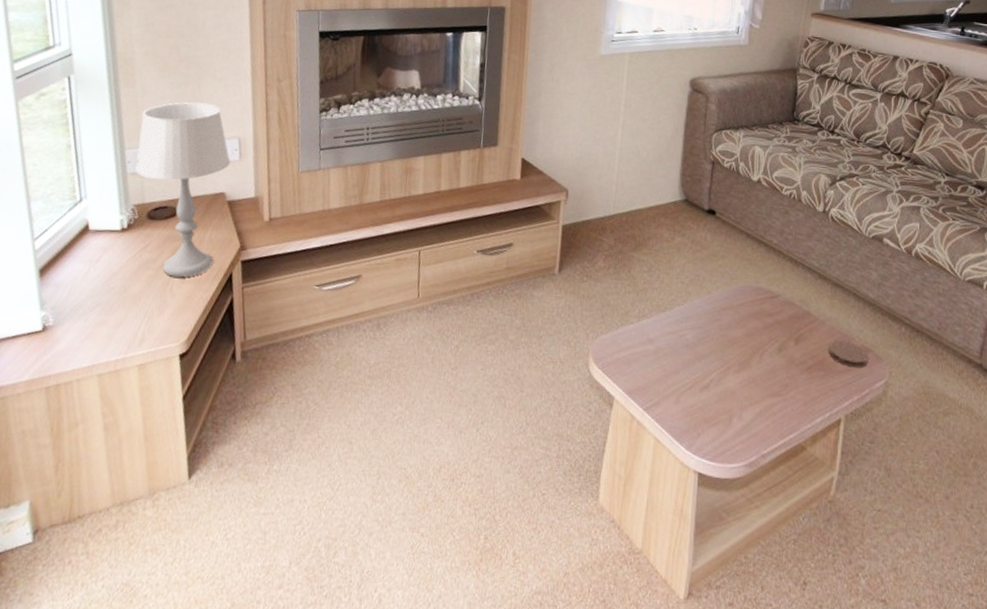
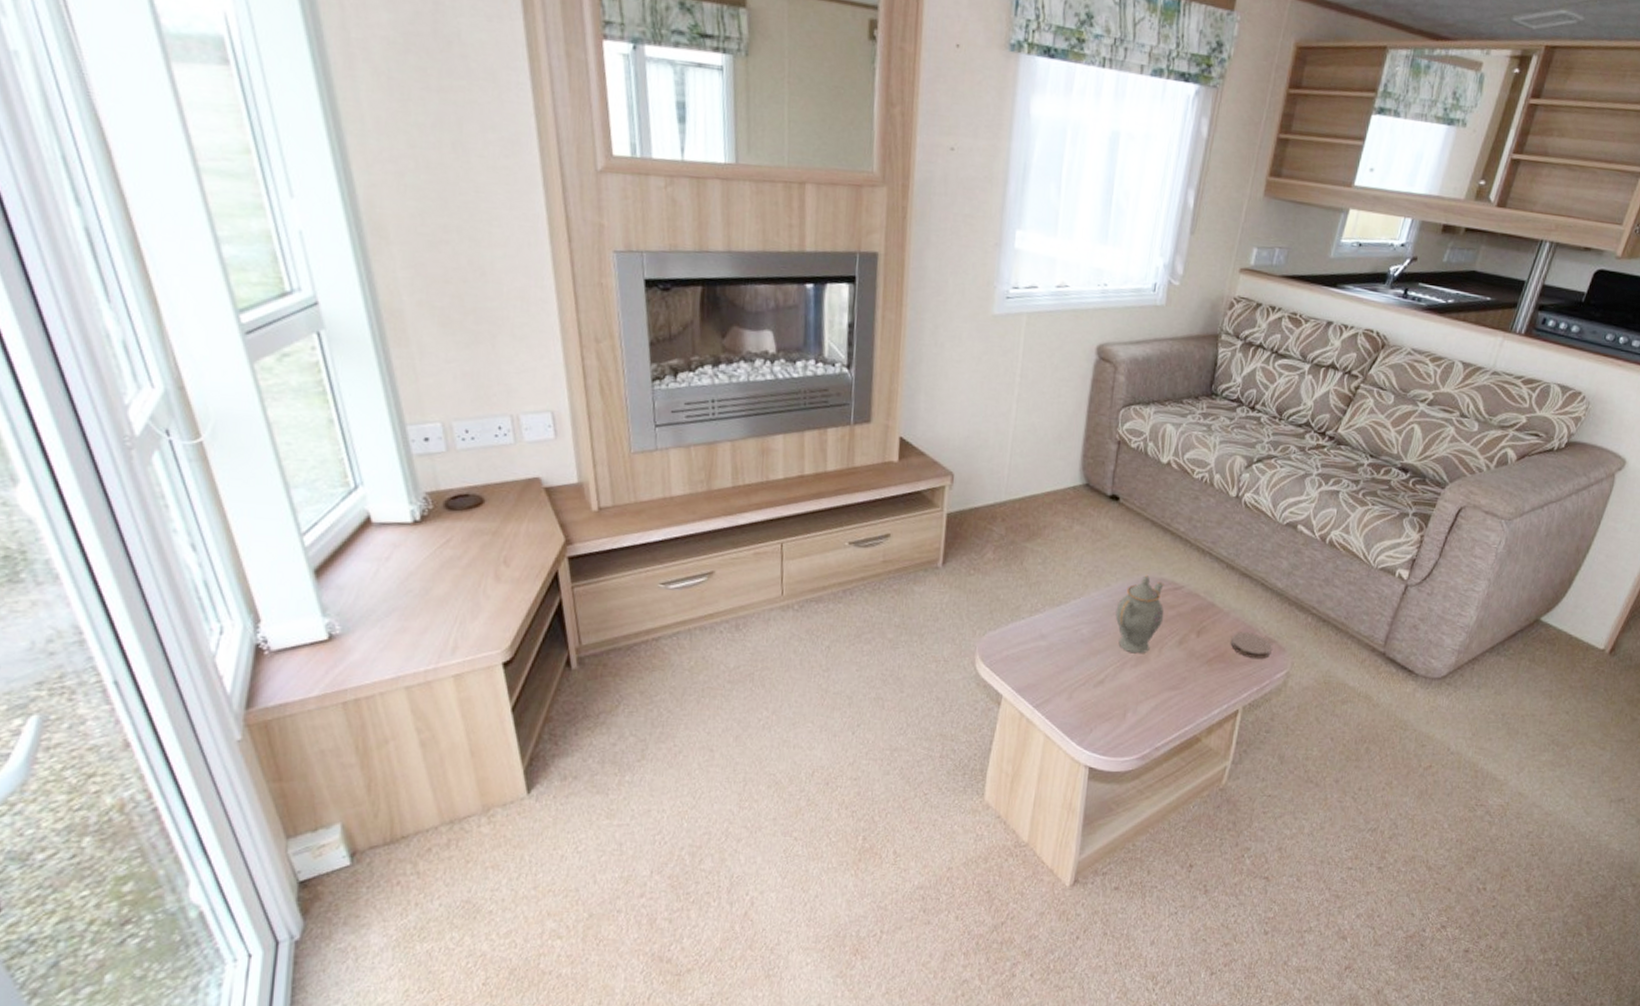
table lamp: present [135,102,231,278] -> none [422,366,544,577]
teapot: none [717,284,763,360] -> present [1115,575,1164,654]

